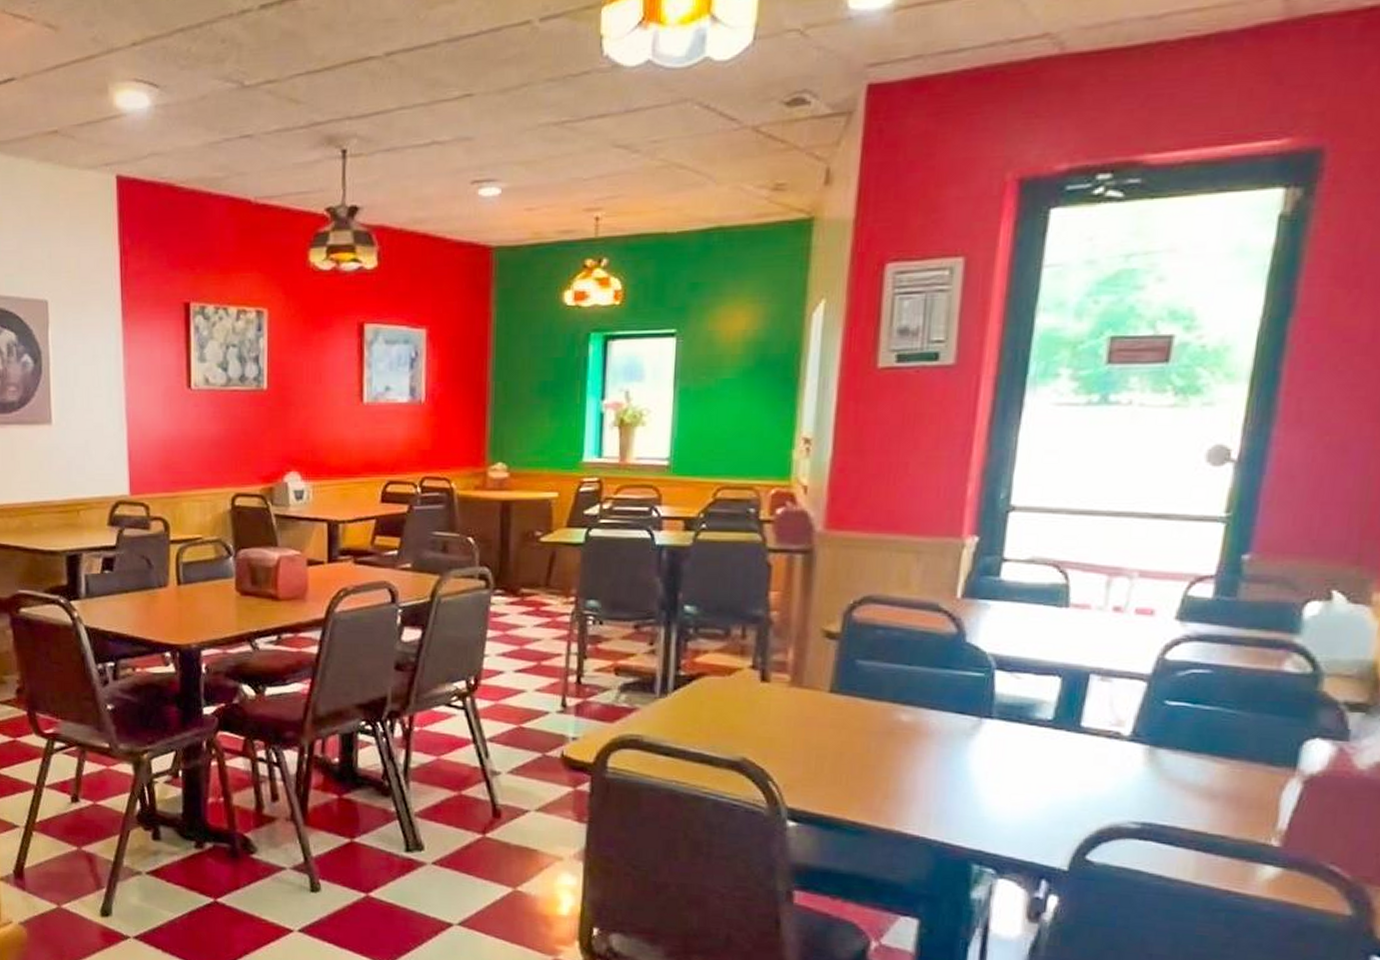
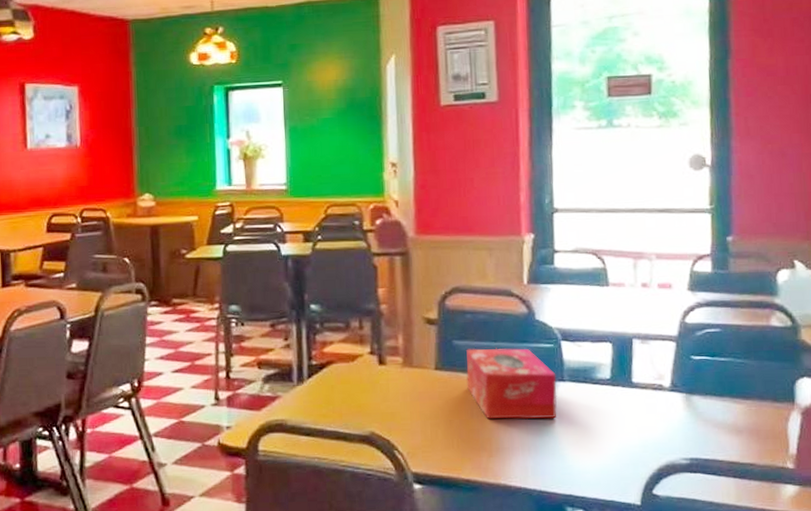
tissue box: none [867,671,983,762] -> present [466,348,557,420]

